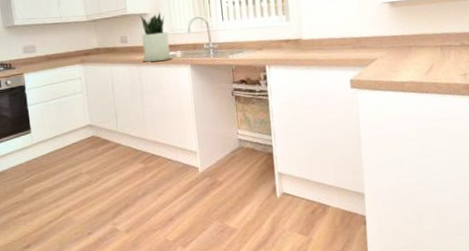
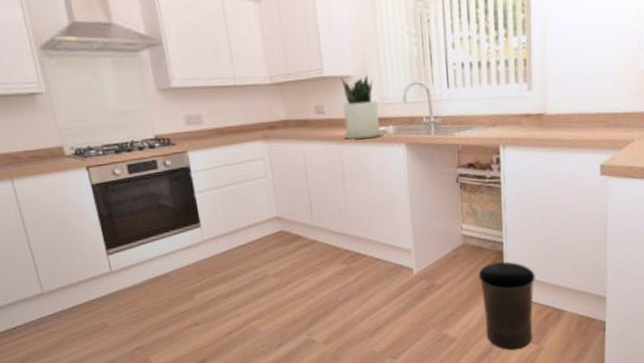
waste bin: none [253,162,302,241] -> present [478,261,535,350]

